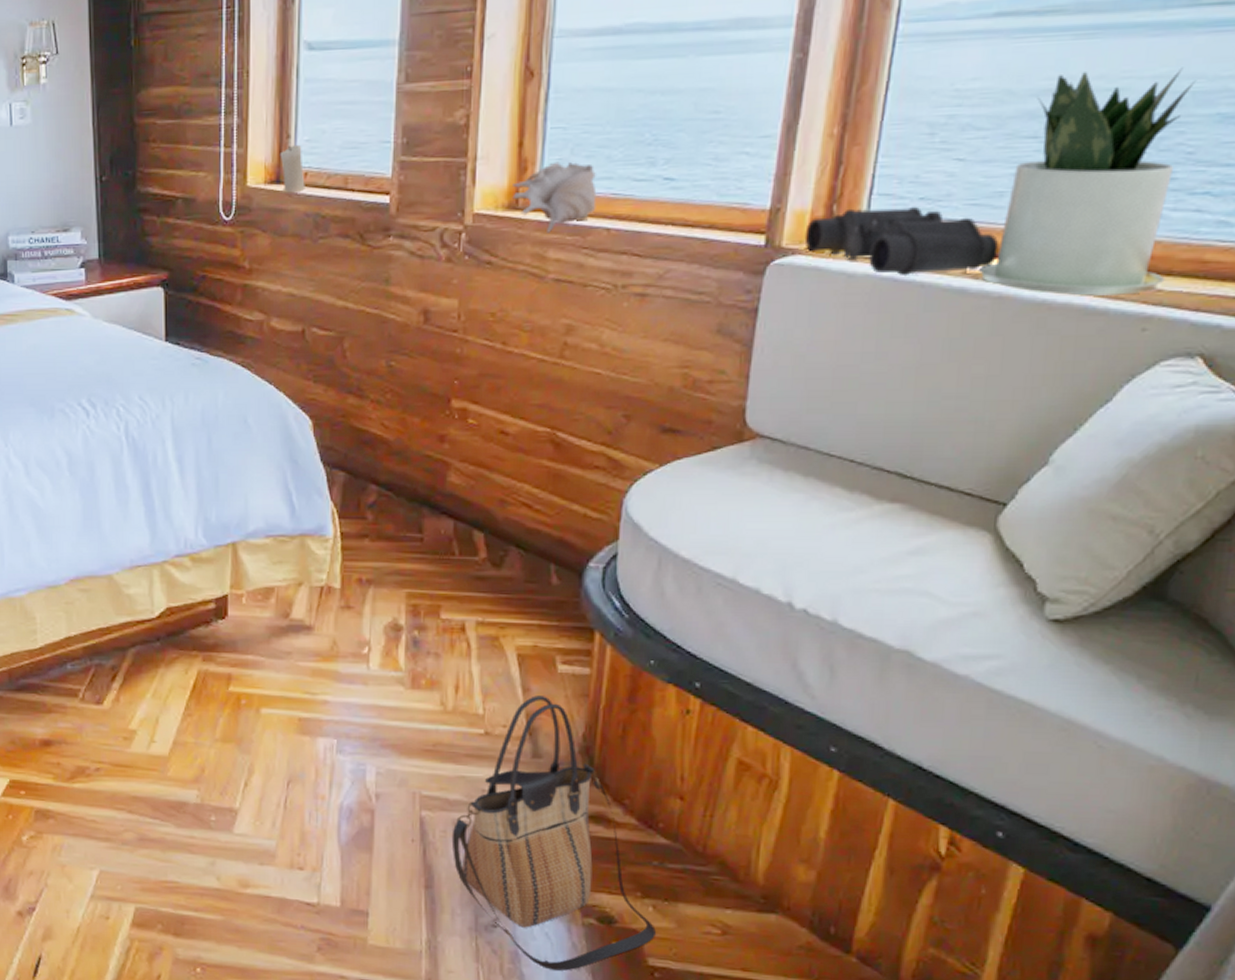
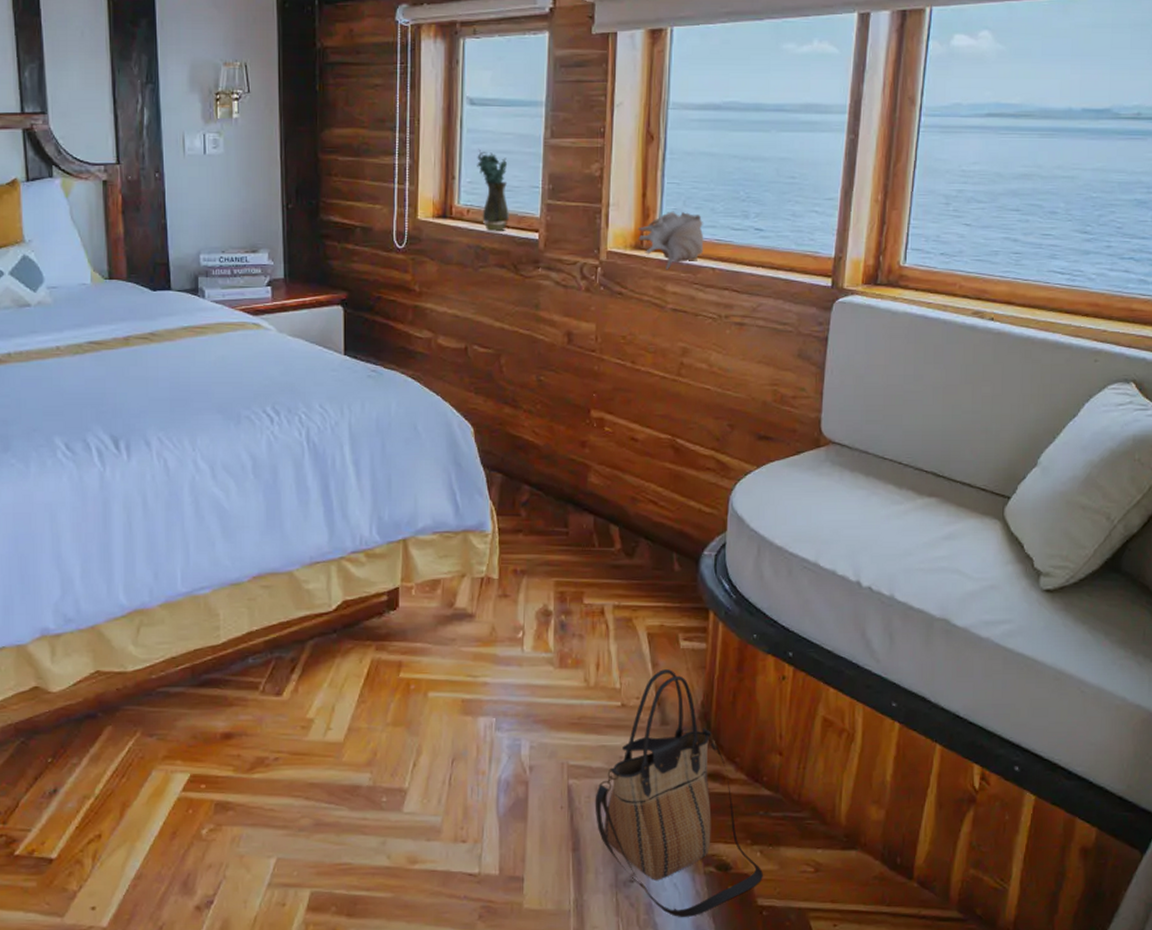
candle: present [279,144,305,195] -> none [446,185,468,228]
vase: none [316,102,354,197] -> present [477,150,509,232]
binoculars: present [804,206,1000,277] -> none [860,259,997,315]
planter: present [978,67,1197,296] -> none [983,163,1121,334]

